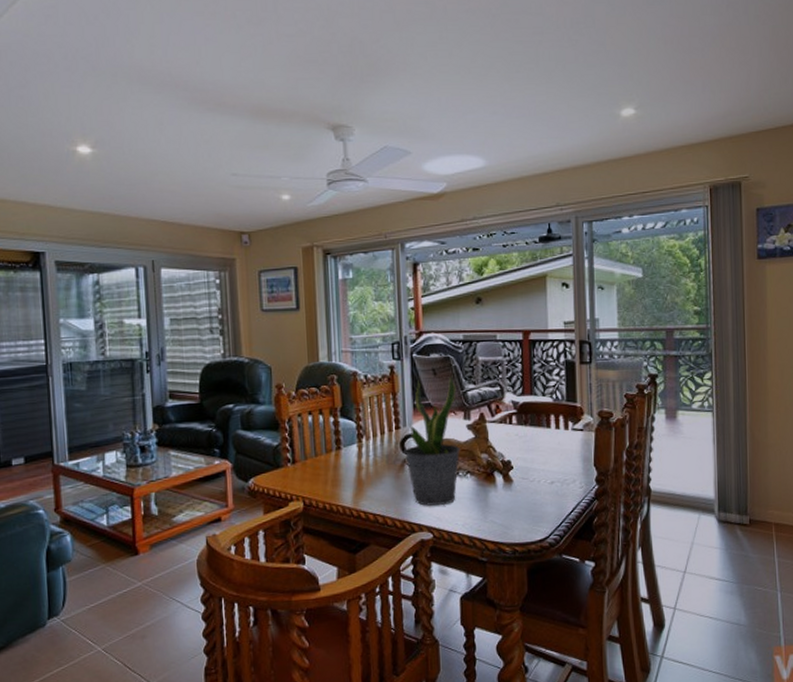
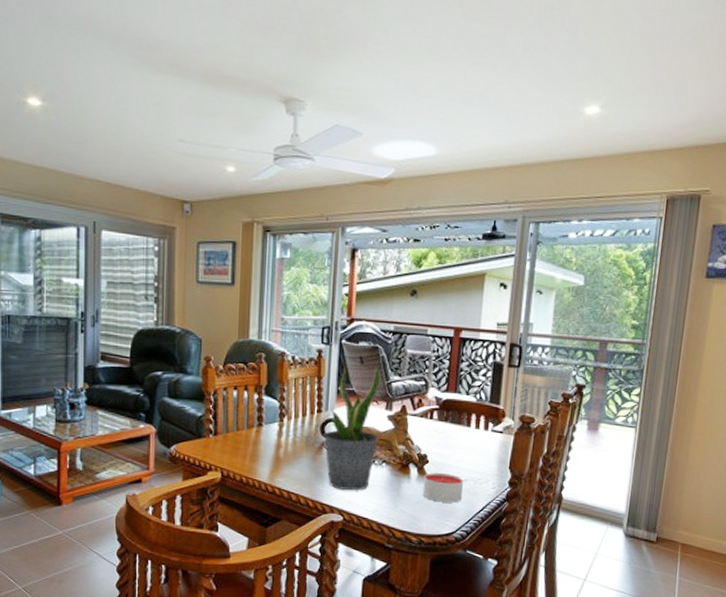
candle: none [510,478,551,508] -> present [422,473,463,503]

